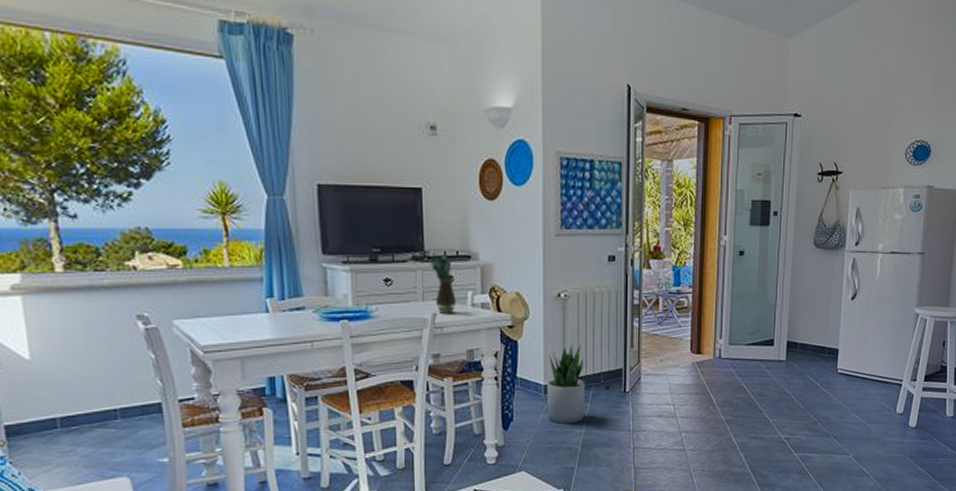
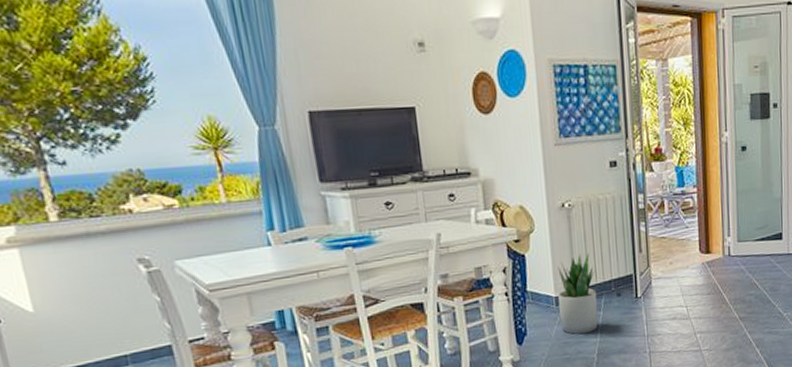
vase: present [430,253,456,314] -> none [430,172,460,233]

